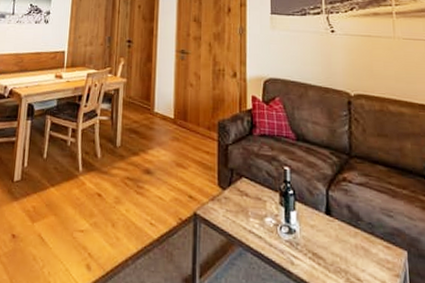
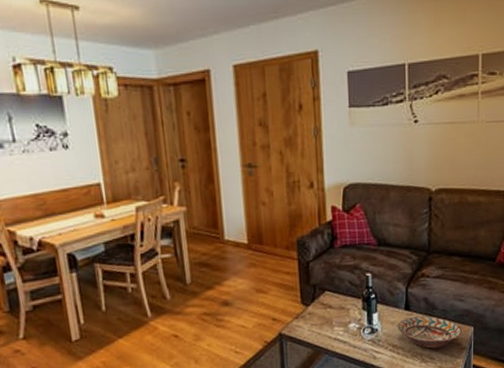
decorative bowl: none [317,224,393,268] -> present [397,316,462,349]

